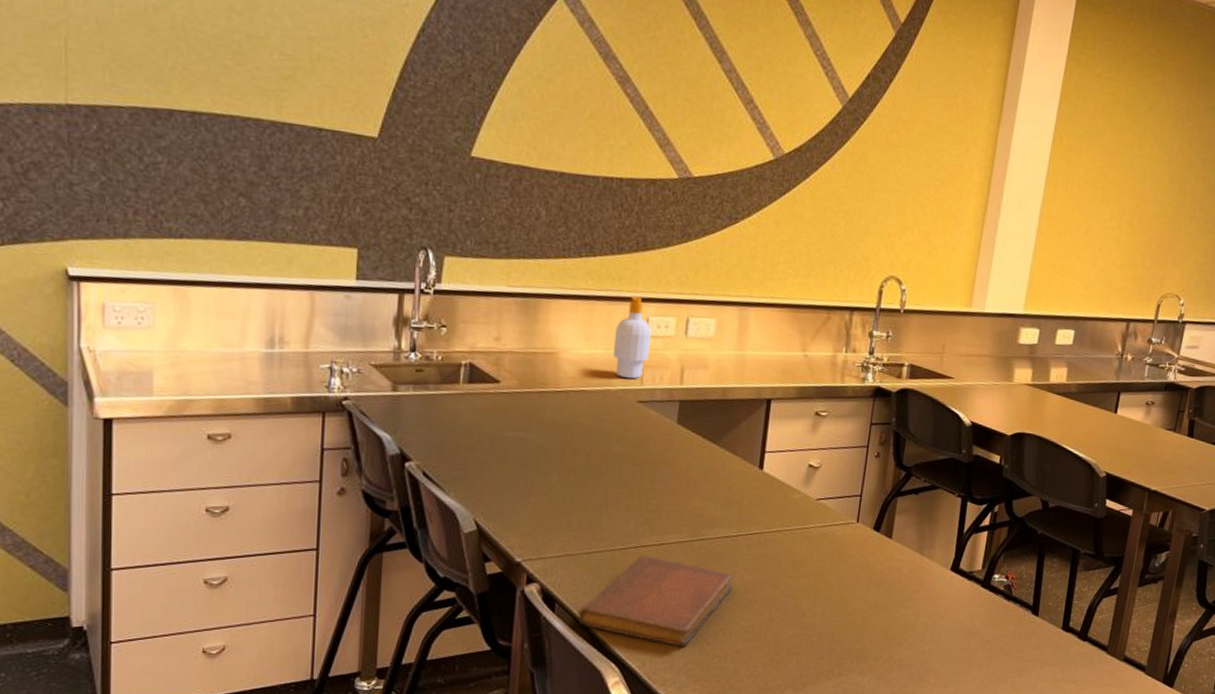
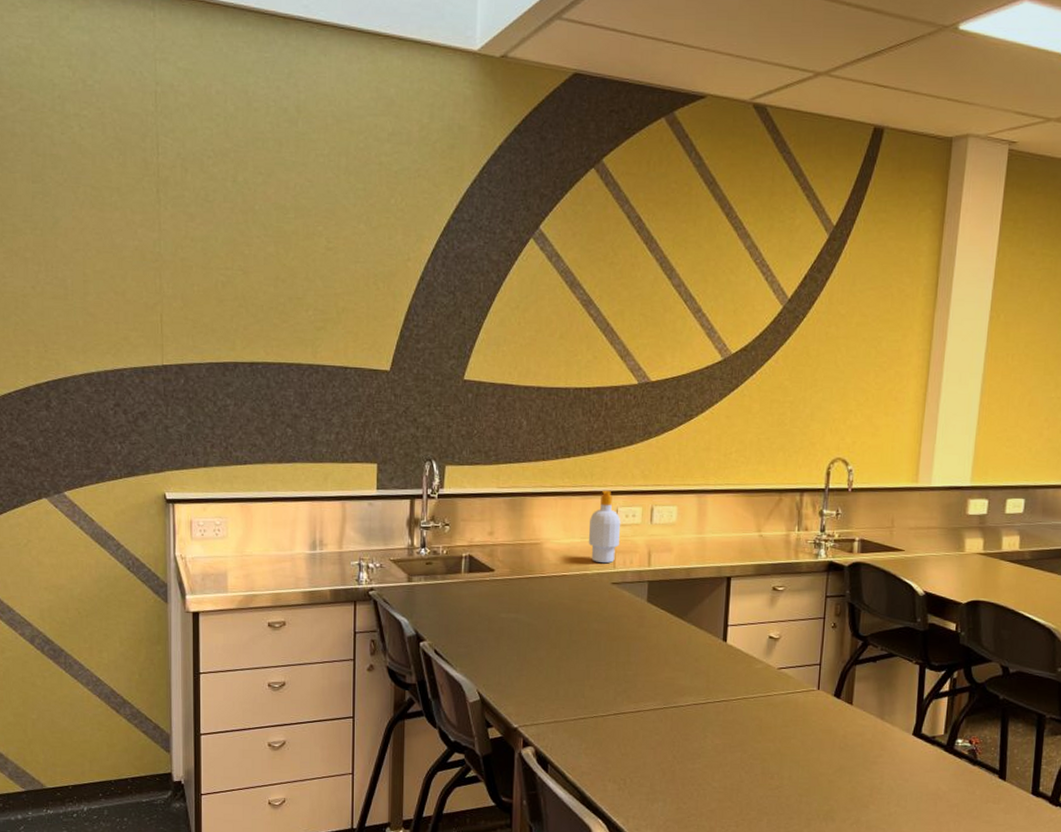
notebook: present [578,555,733,647] -> none [568,721,704,806]

